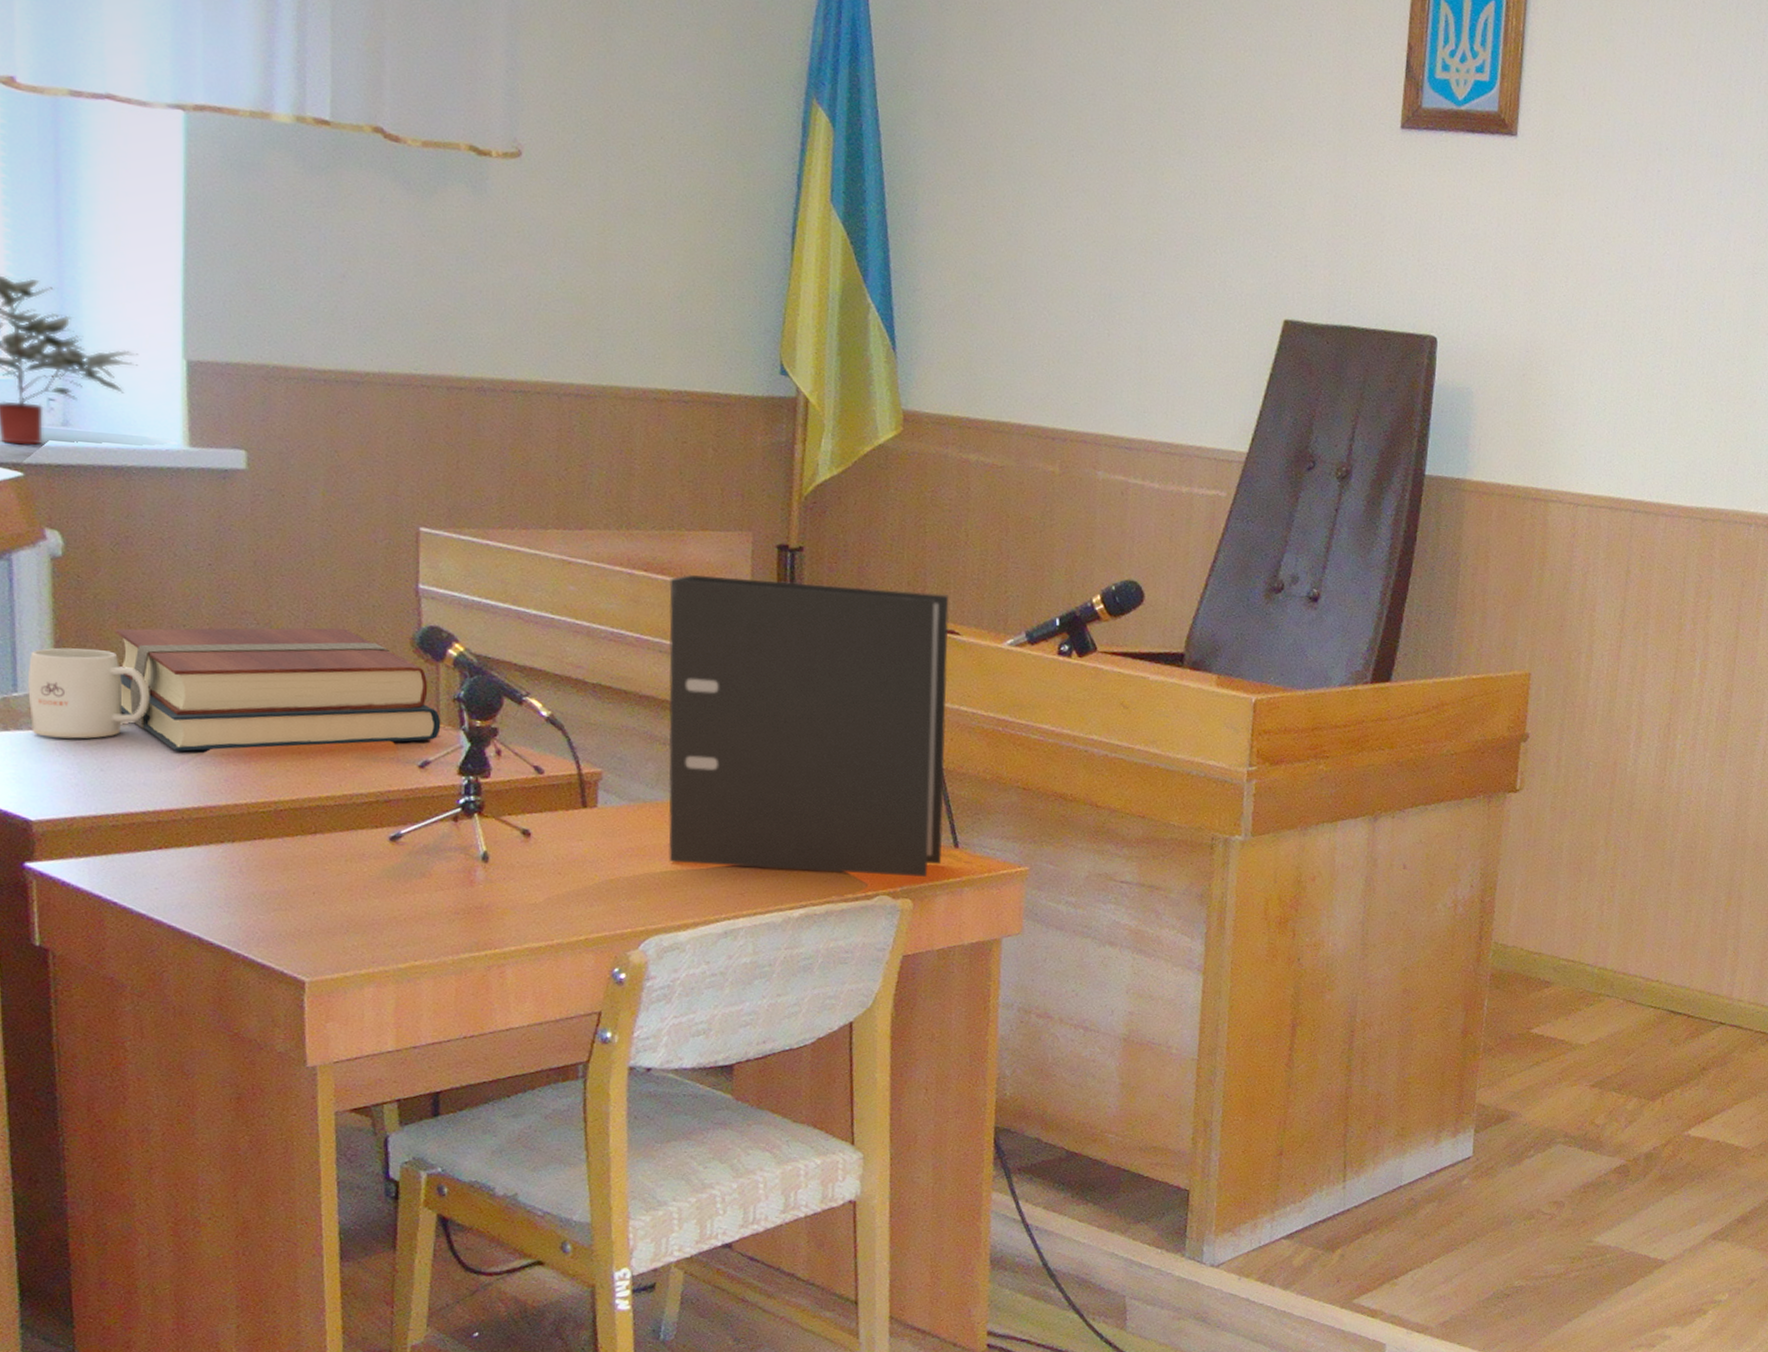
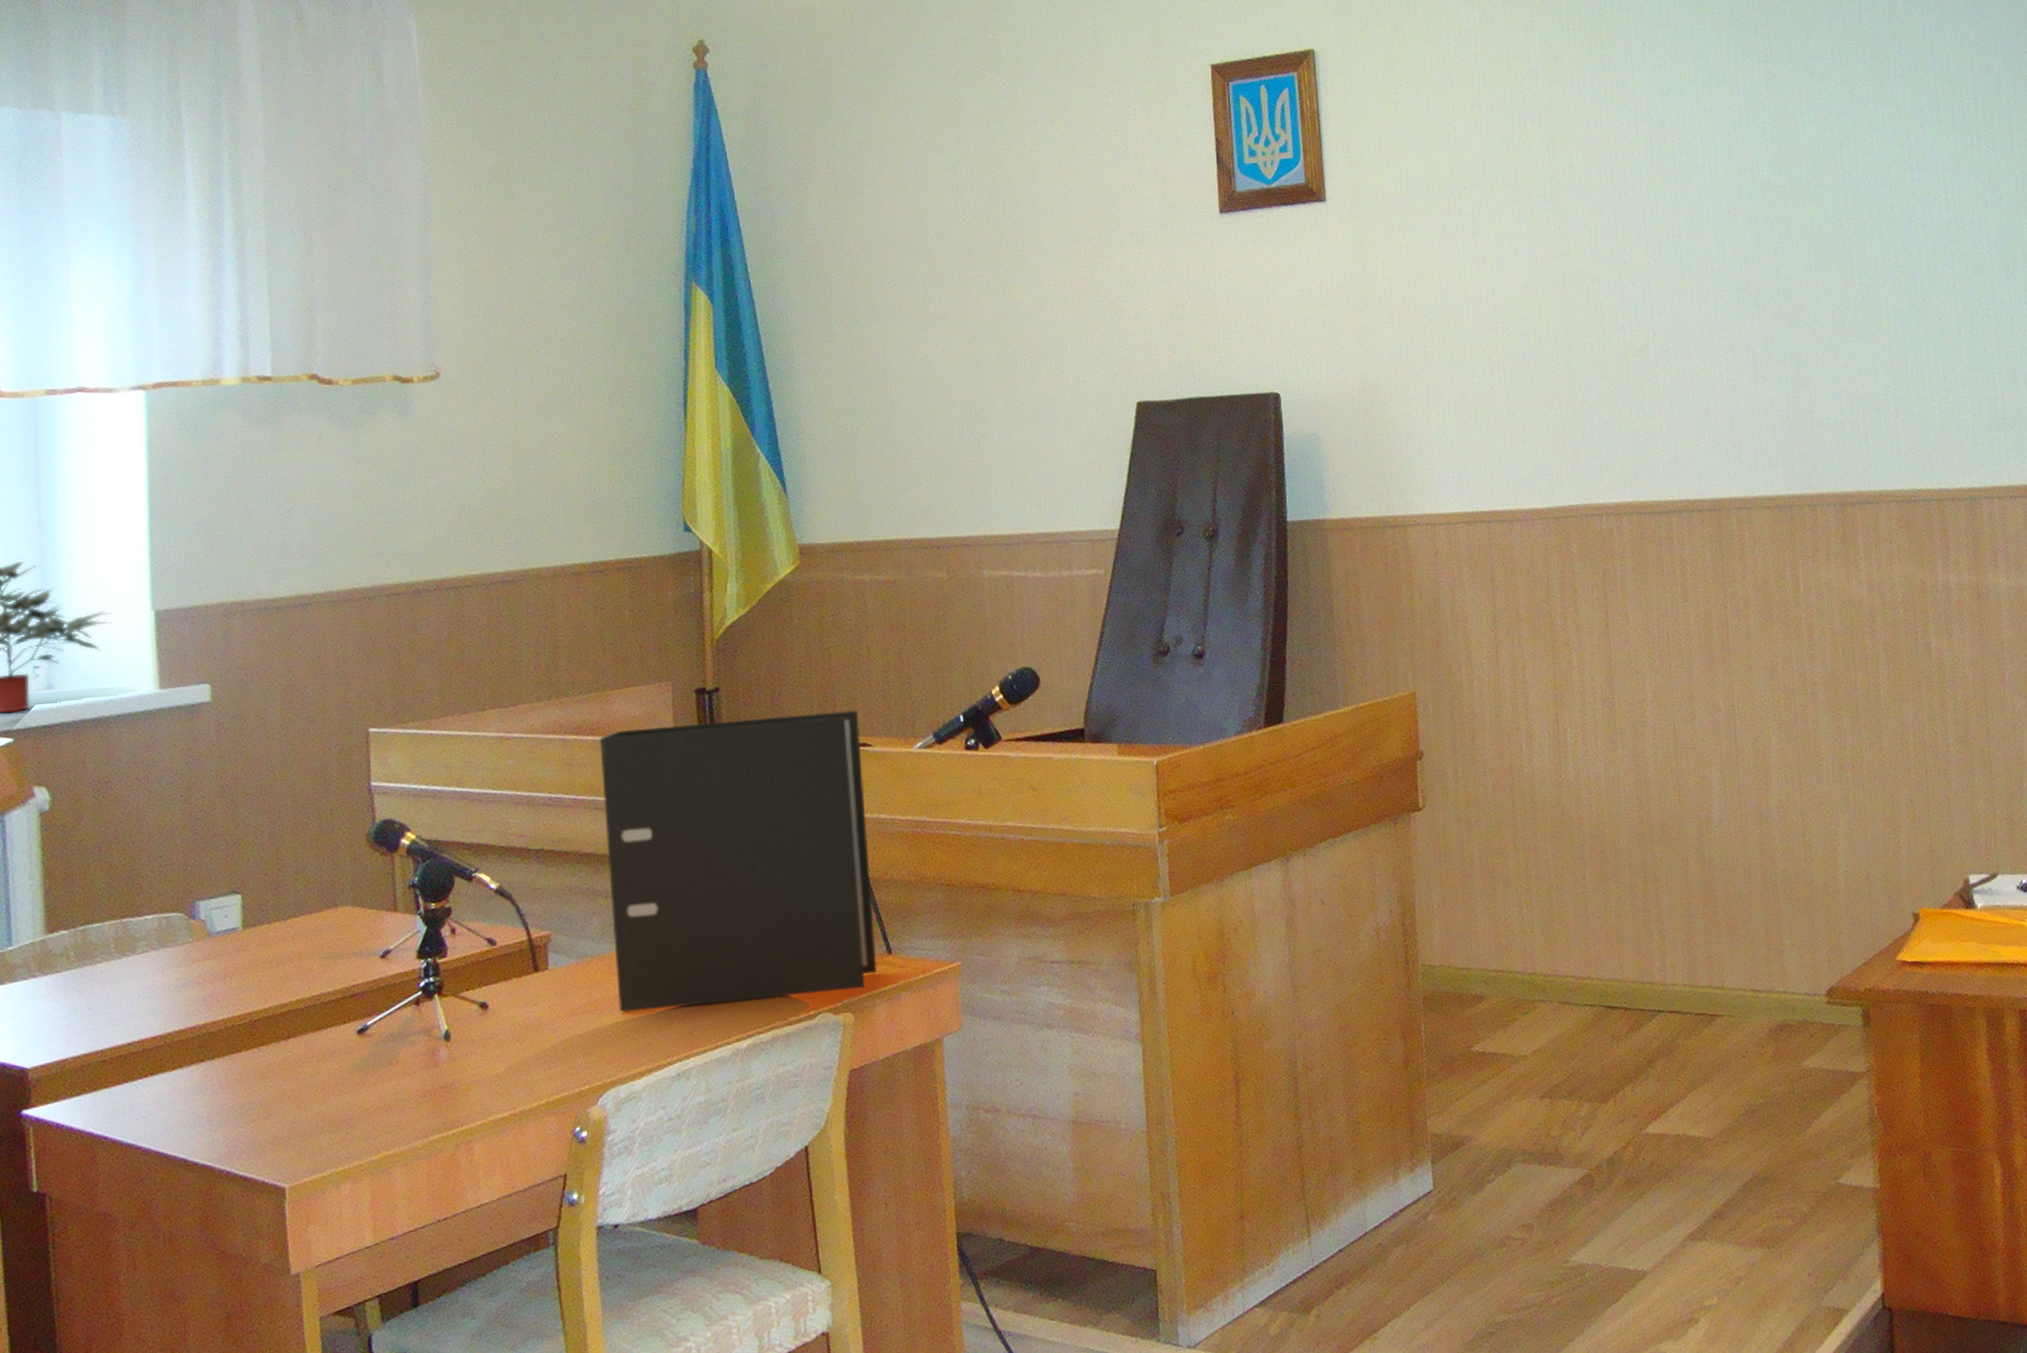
mug: present [28,647,150,739] -> none [22,892,132,985]
books: present [114,627,441,751] -> none [98,835,399,979]

